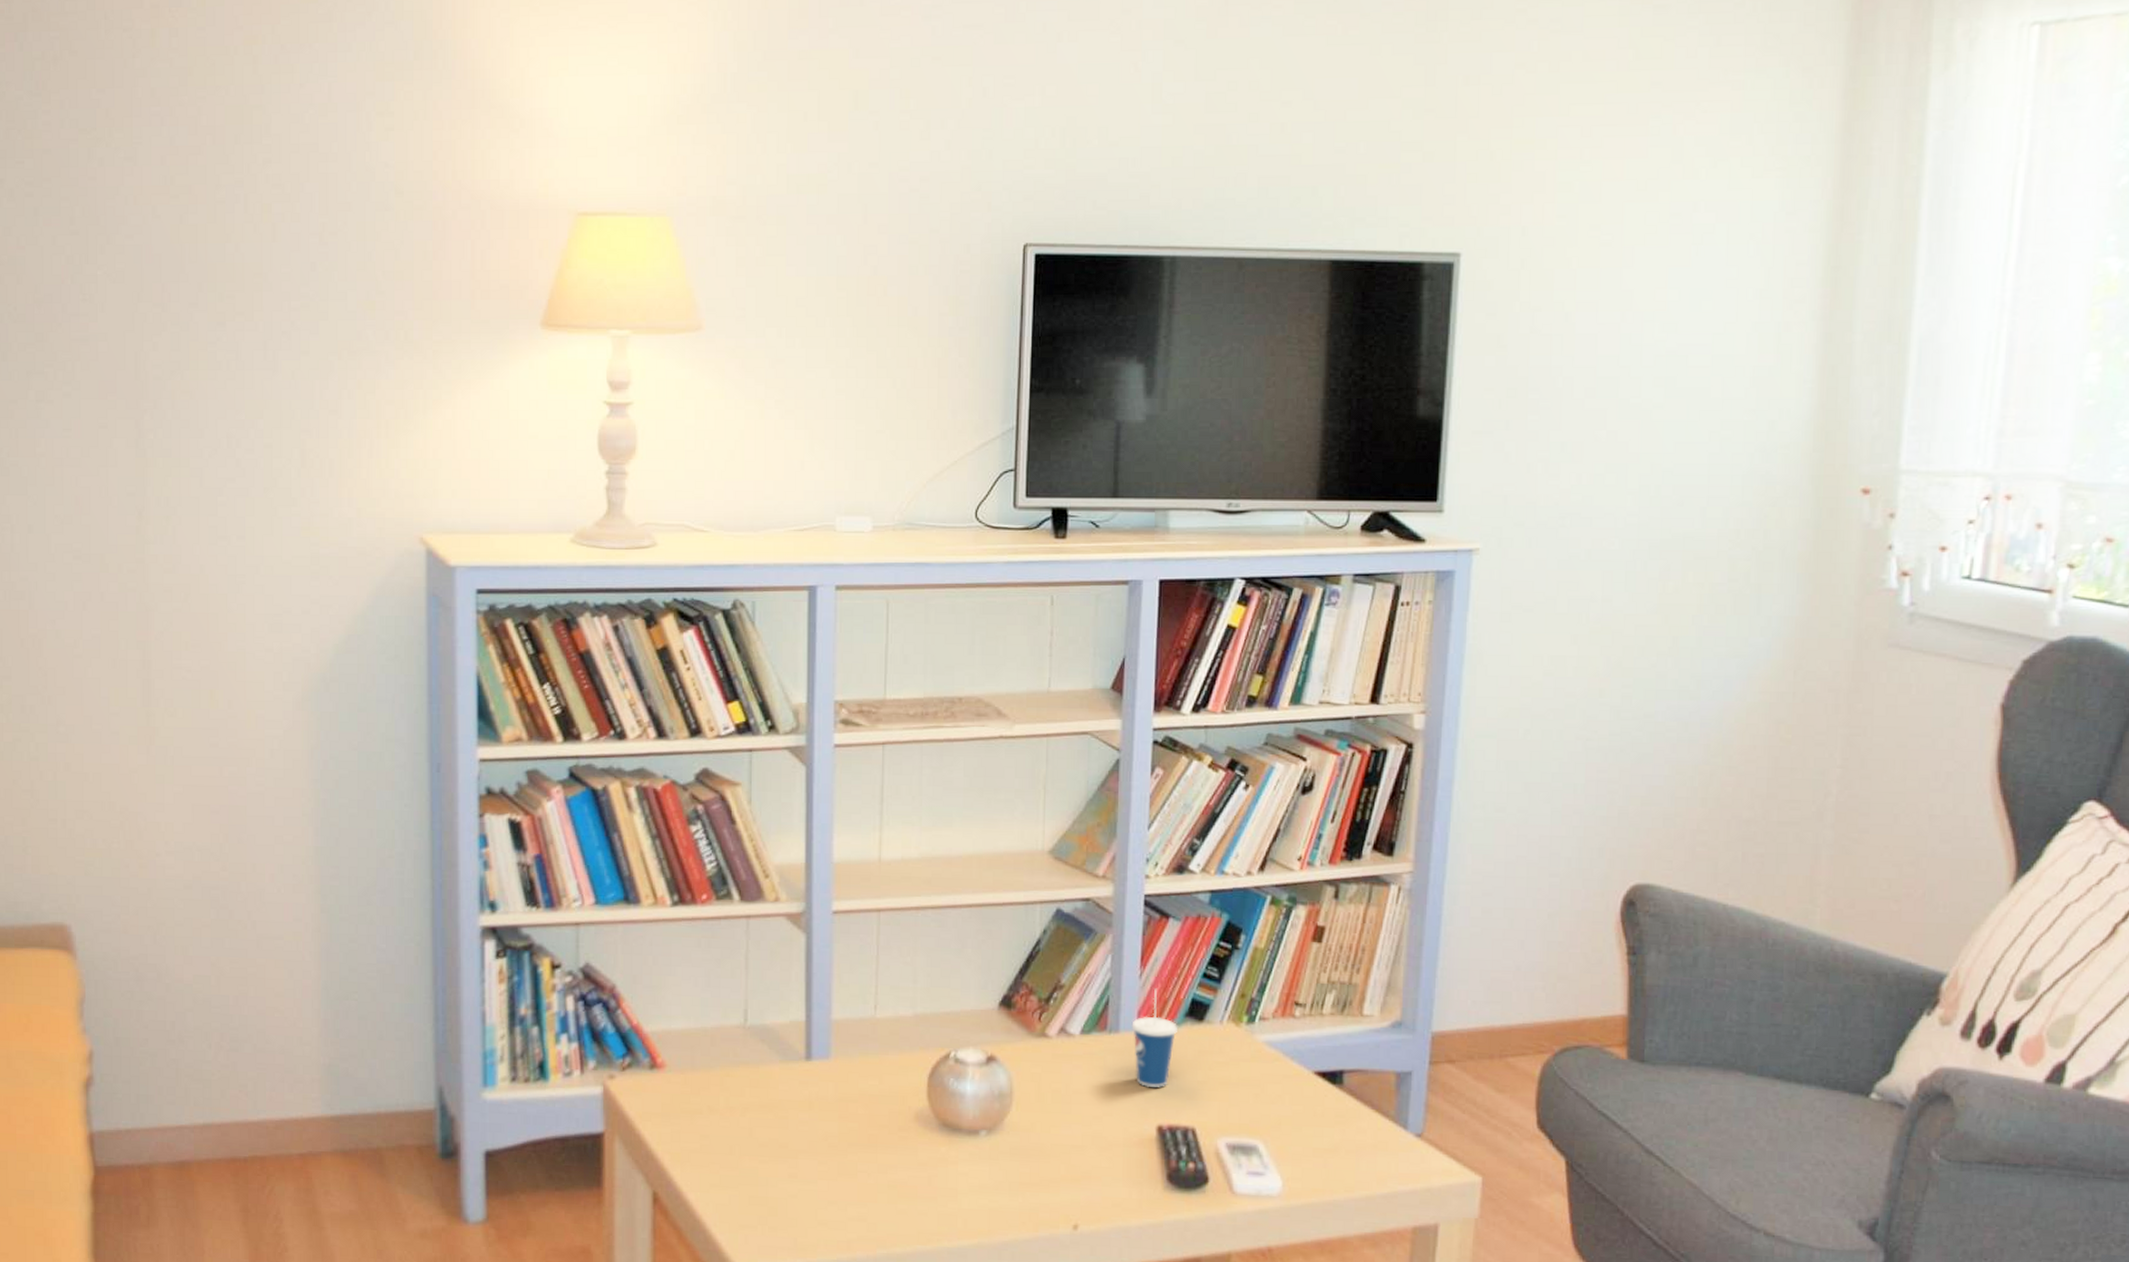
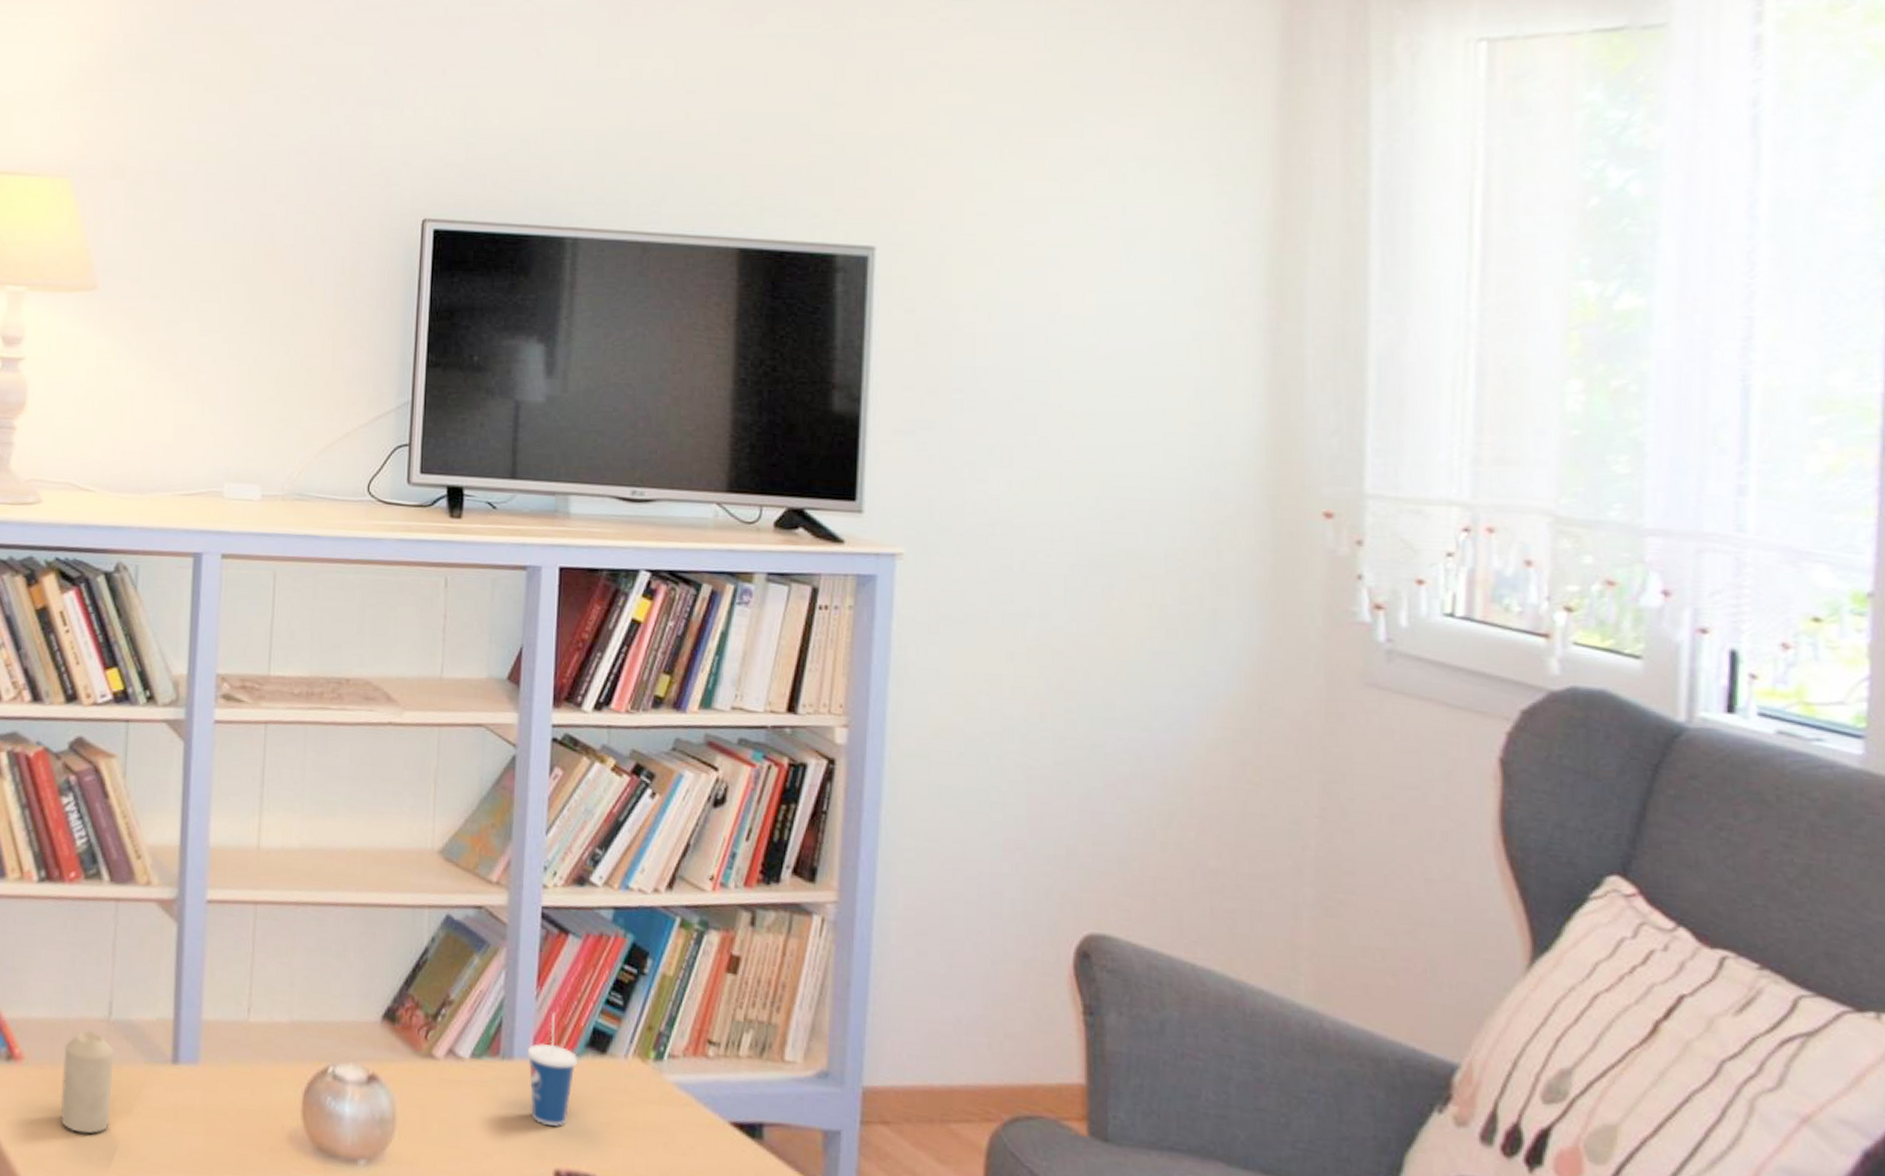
candle: none [703,1036,751,1128] -> present [60,1030,114,1134]

